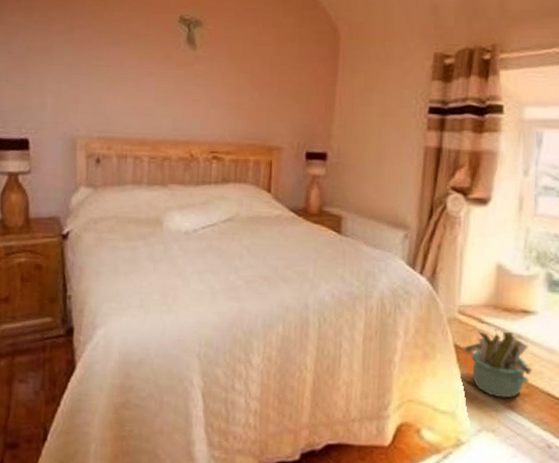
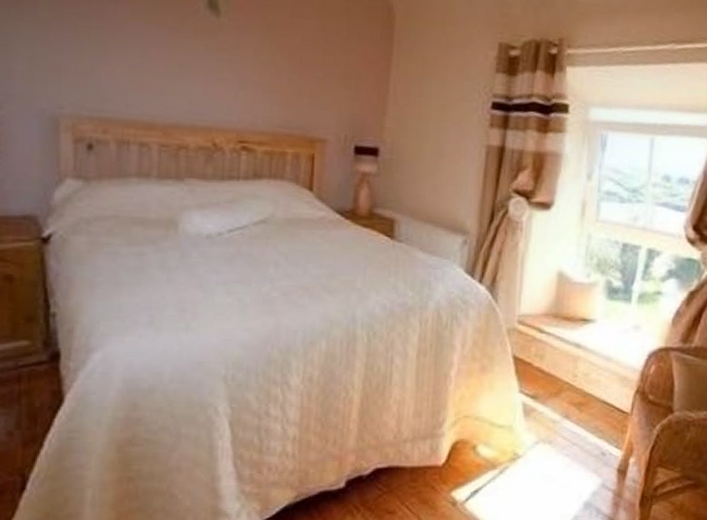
decorative plant: present [460,329,533,398] -> none [519,339,590,409]

